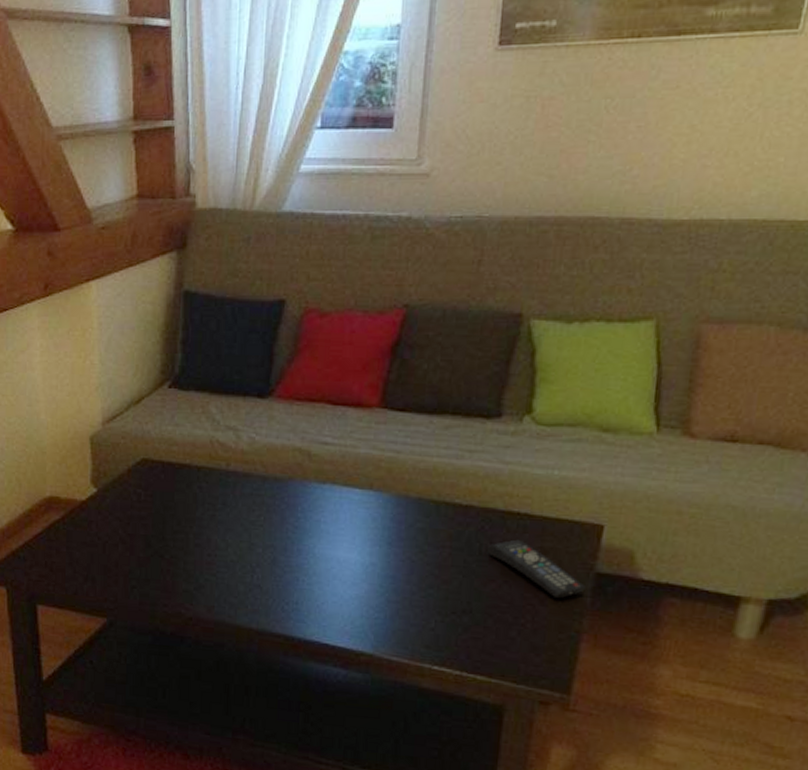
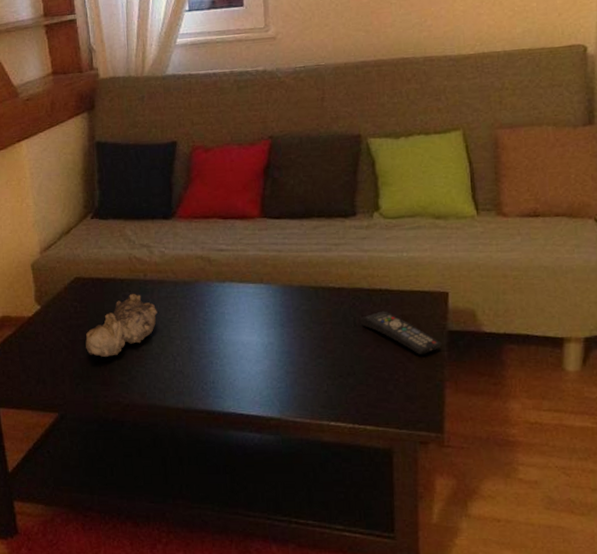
candle: none [147,485,238,559] -> present [85,293,157,357]

